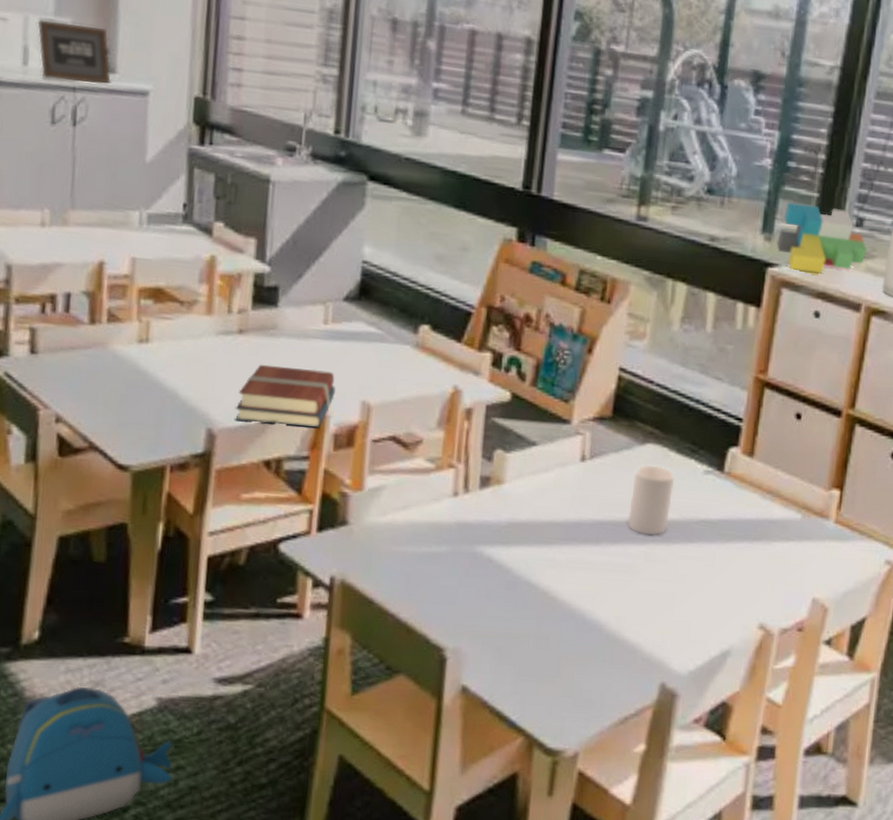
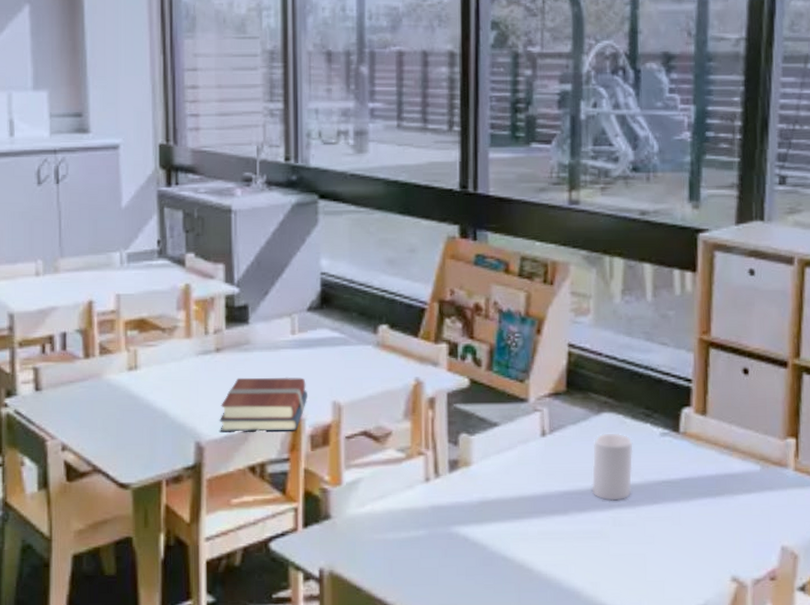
picture frame: present [37,20,111,84] -> none [19,94,86,146]
building blocks: present [776,202,867,274] -> none [705,170,793,233]

